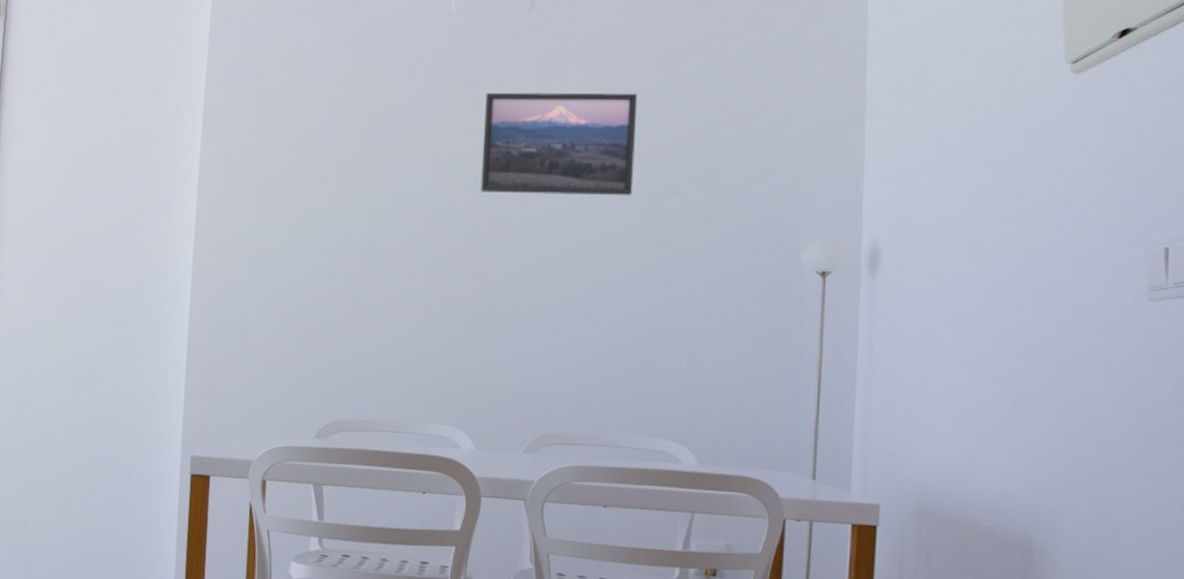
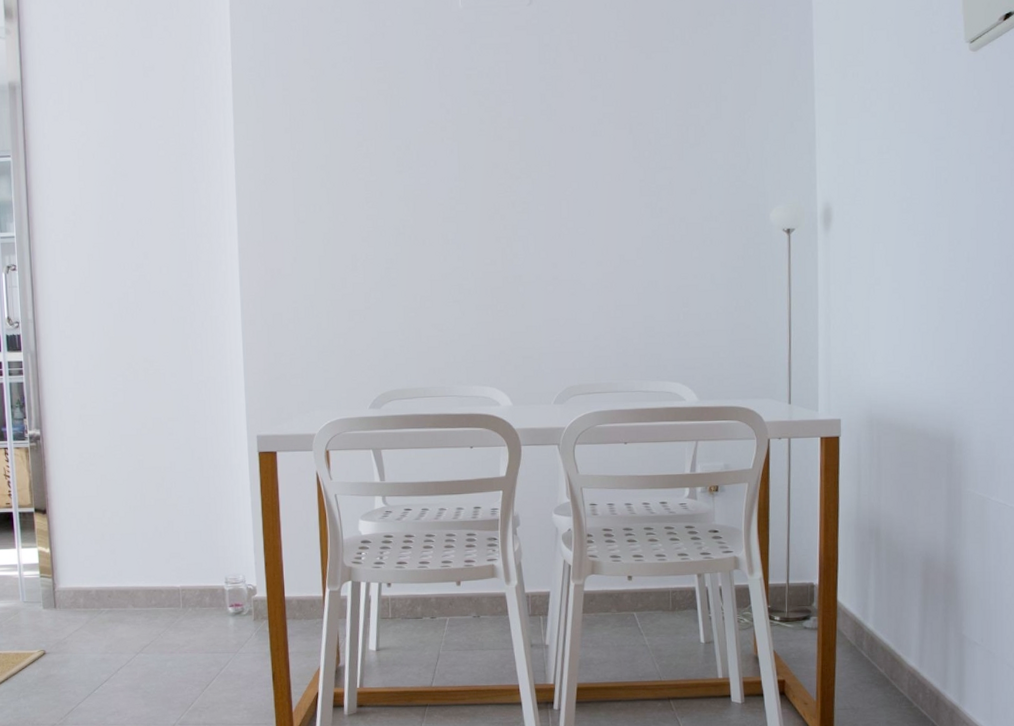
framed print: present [480,92,638,196] -> none [496,79,630,175]

